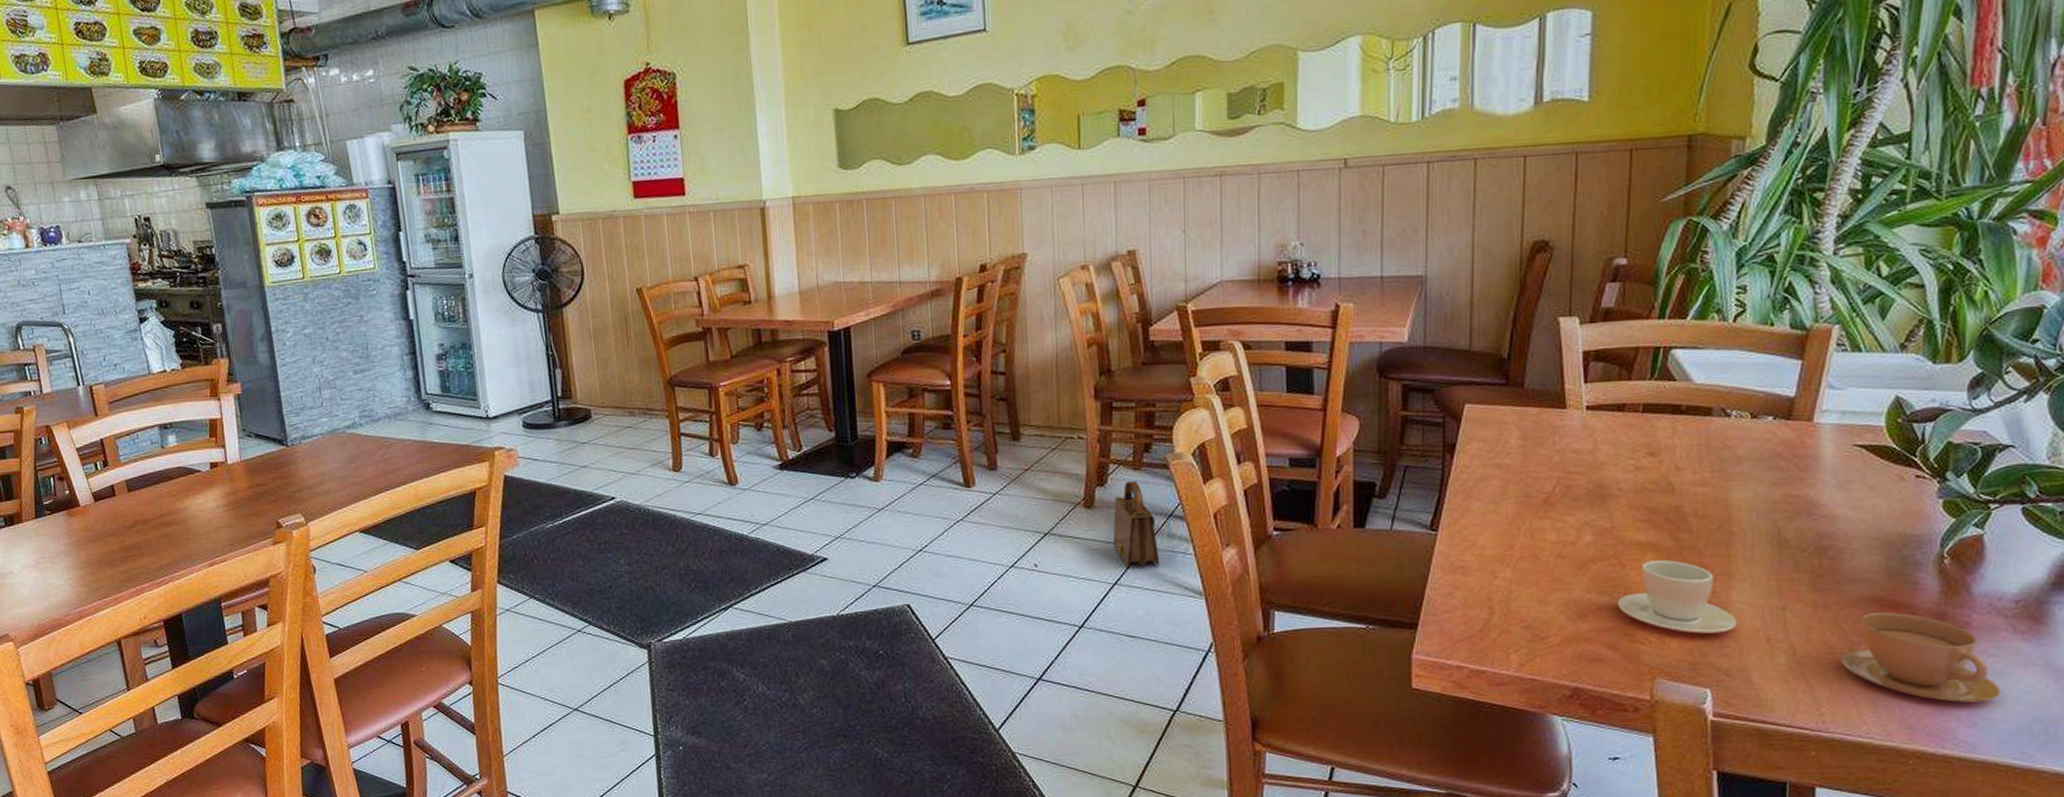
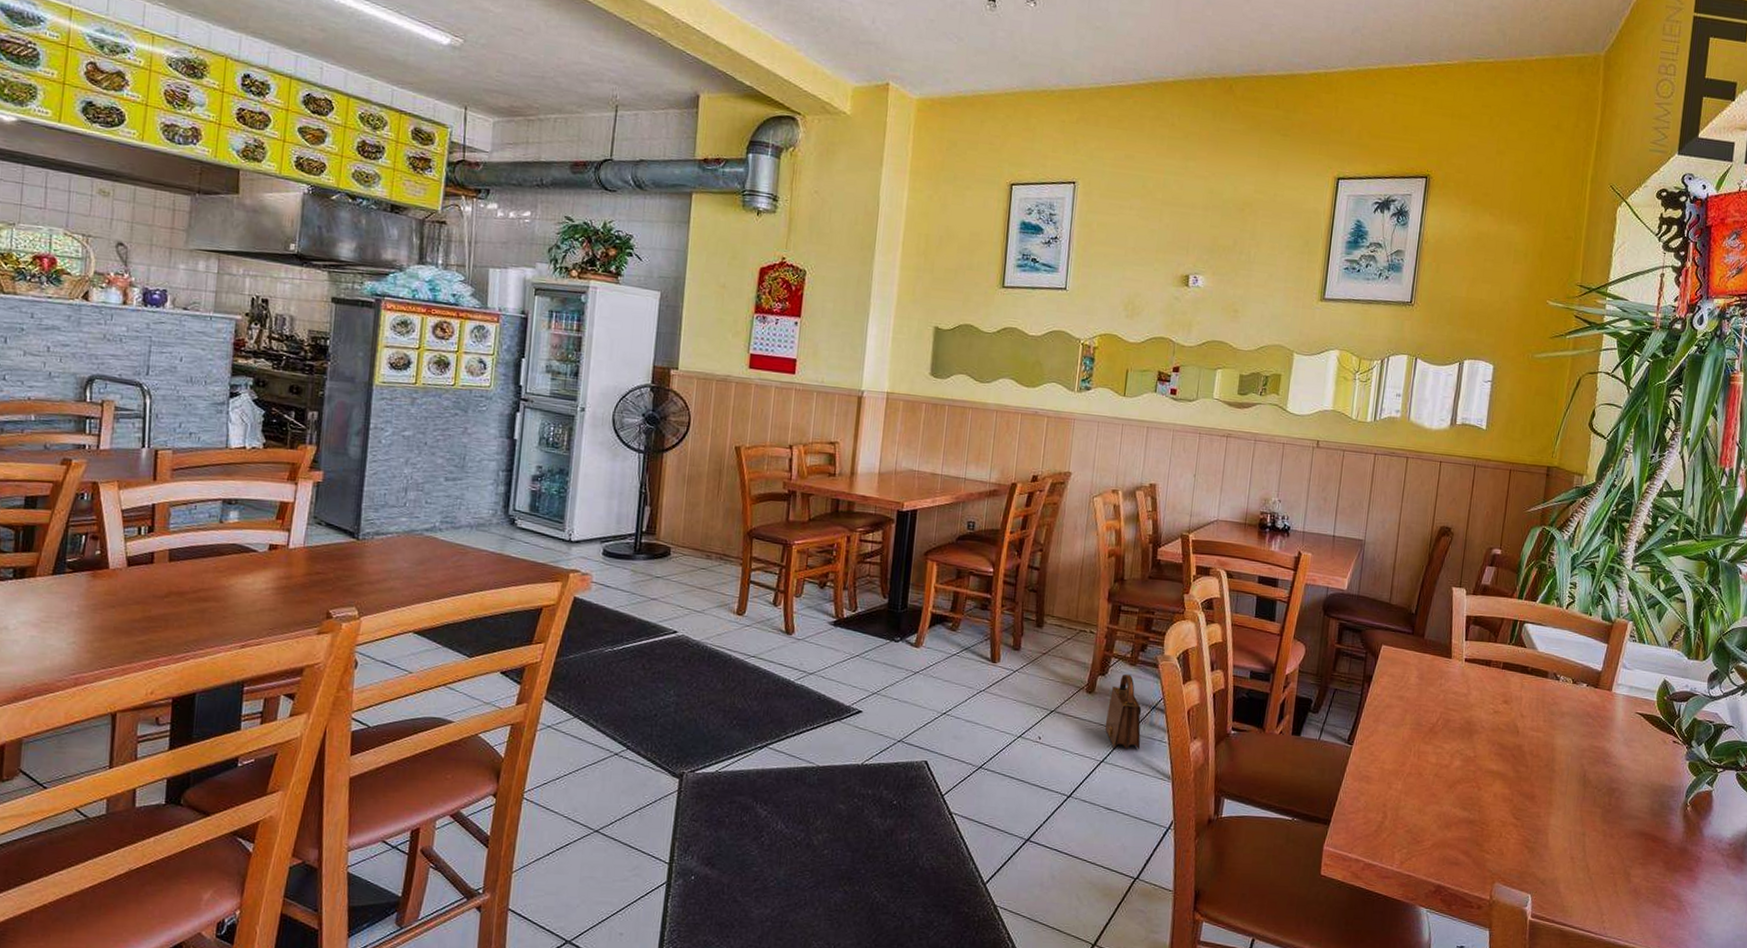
teacup: present [1617,560,1738,634] -> none [1473,786,1553,850]
teacup: present [1841,612,2002,702] -> none [1618,844,1718,920]

